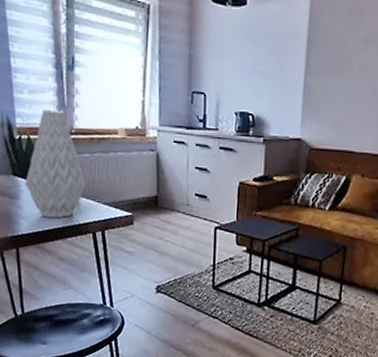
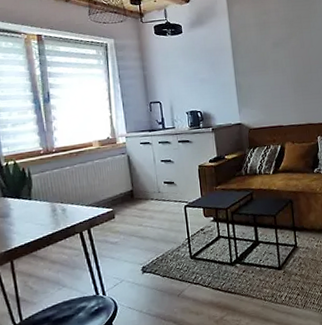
vase: present [24,109,86,218] -> none [14,135,70,228]

